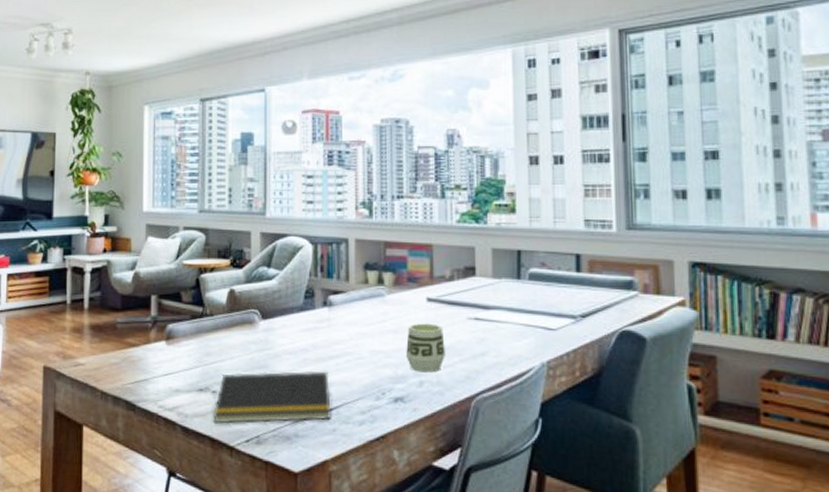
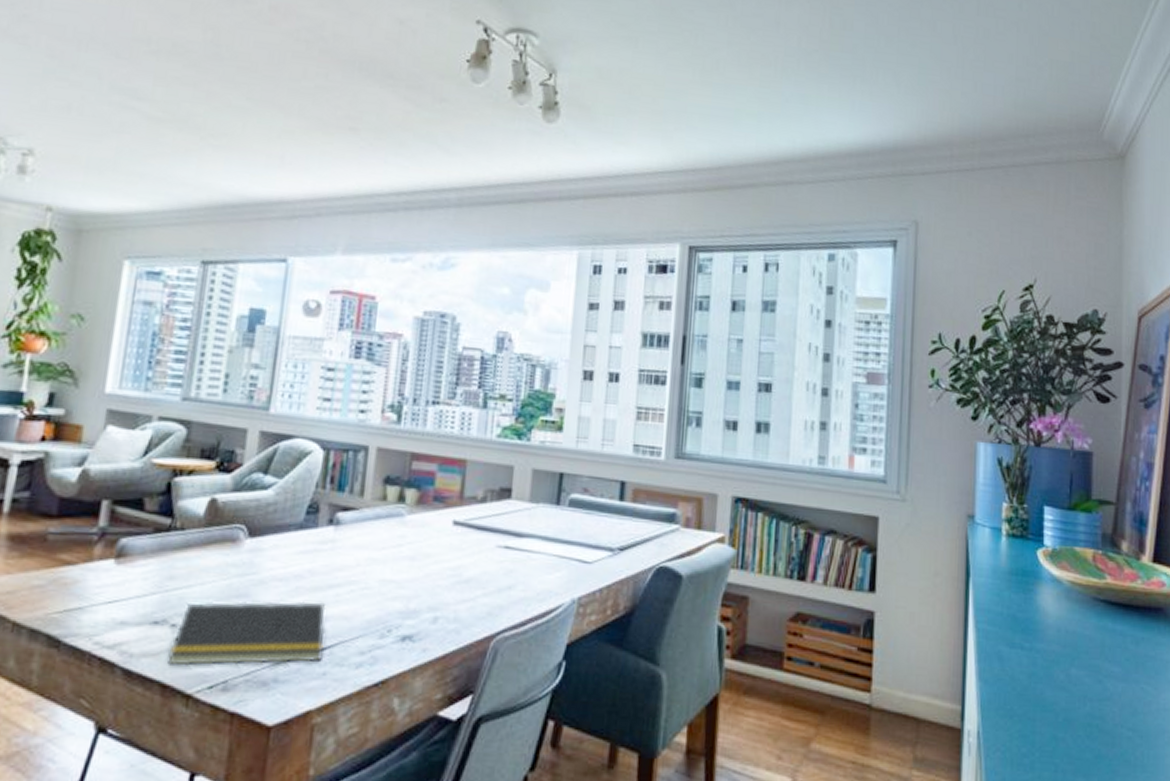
cup: present [406,323,445,373] -> none [421,549,468,608]

